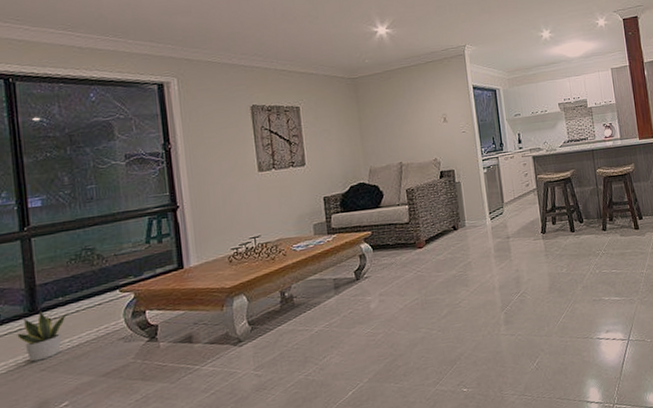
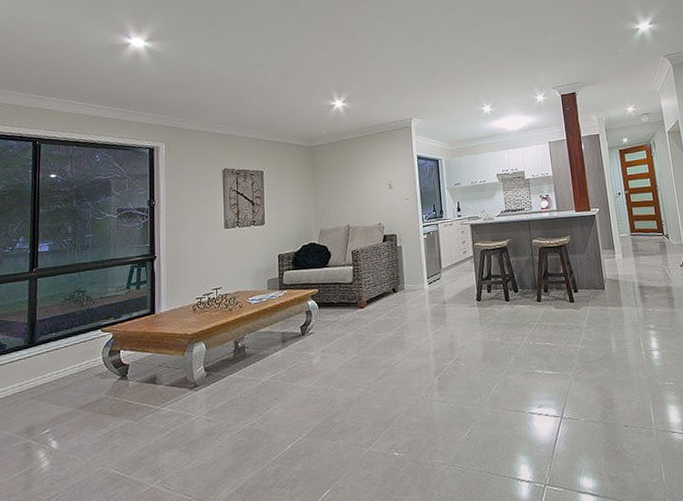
potted plant: present [17,311,67,362] -> none [17,344,57,390]

